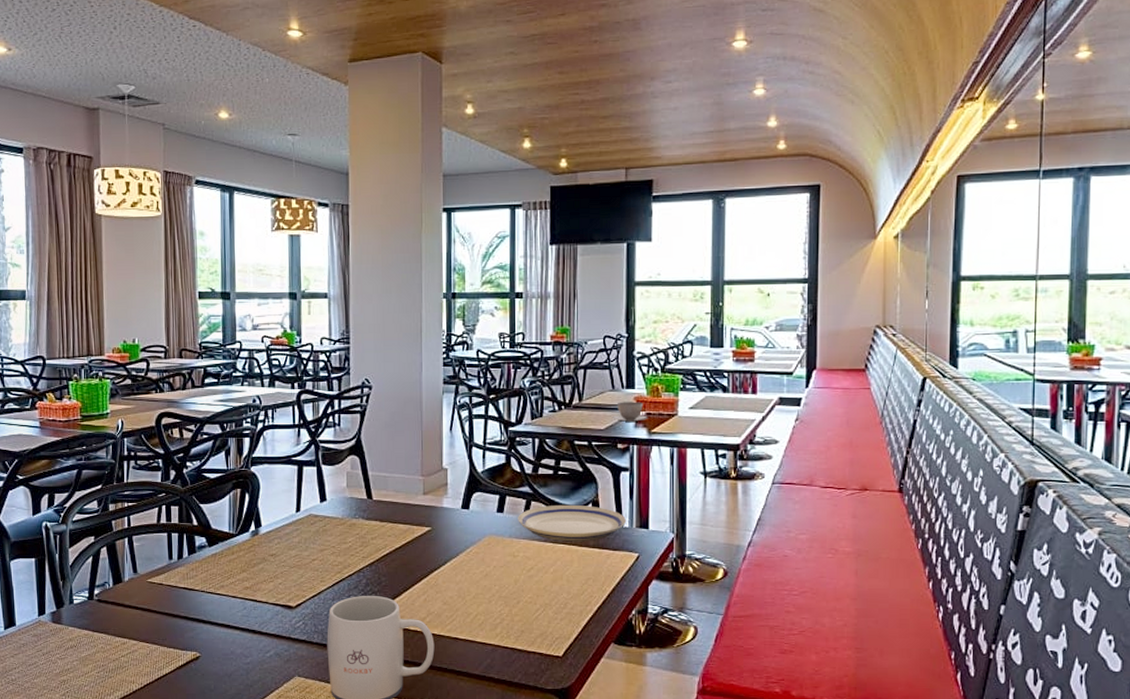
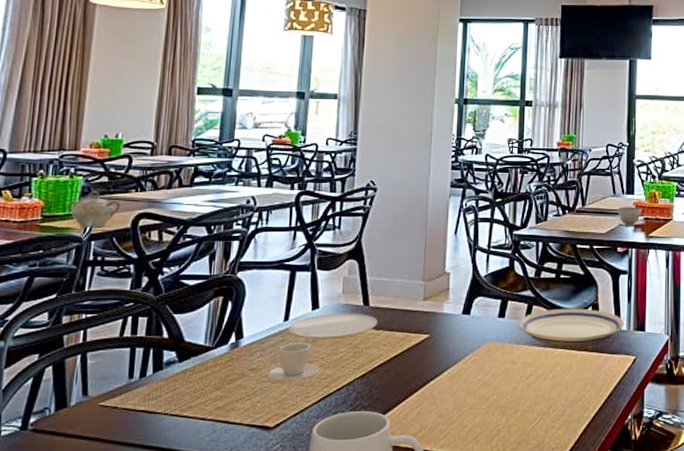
sugar bowl: none [101,392,144,427] -> present [68,191,121,228]
teacup: none [286,532,332,567] -> present [268,342,320,382]
plate: none [300,505,382,529] -> present [288,313,378,339]

